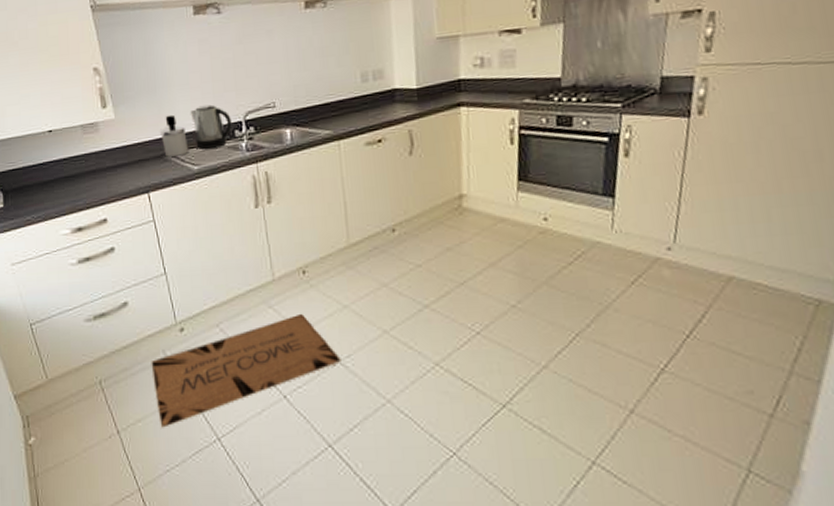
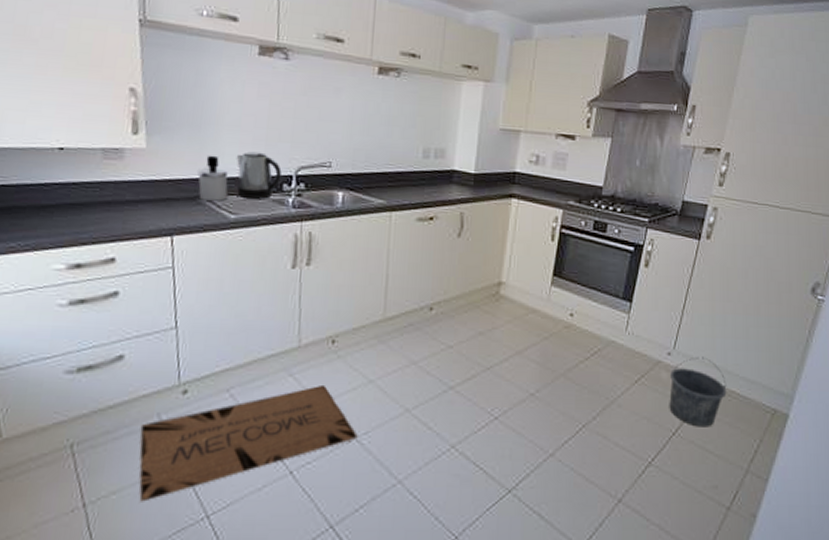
bucket: none [673,249,751,327] -> present [669,358,727,427]

